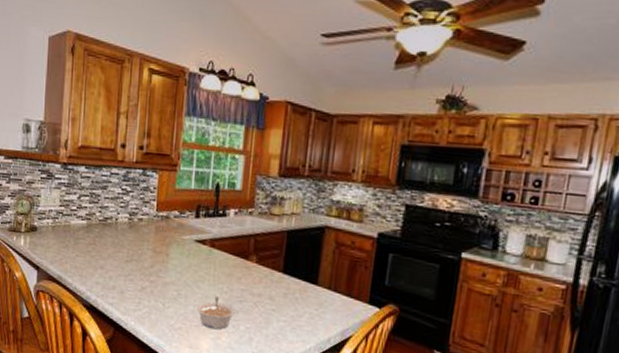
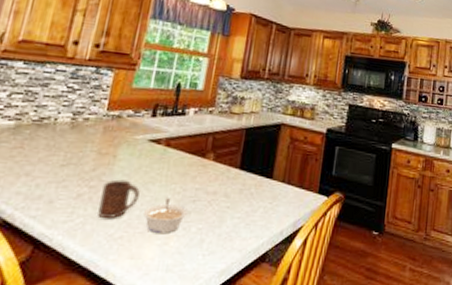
cup: none [159,276,192,311] -> present [98,179,140,218]

